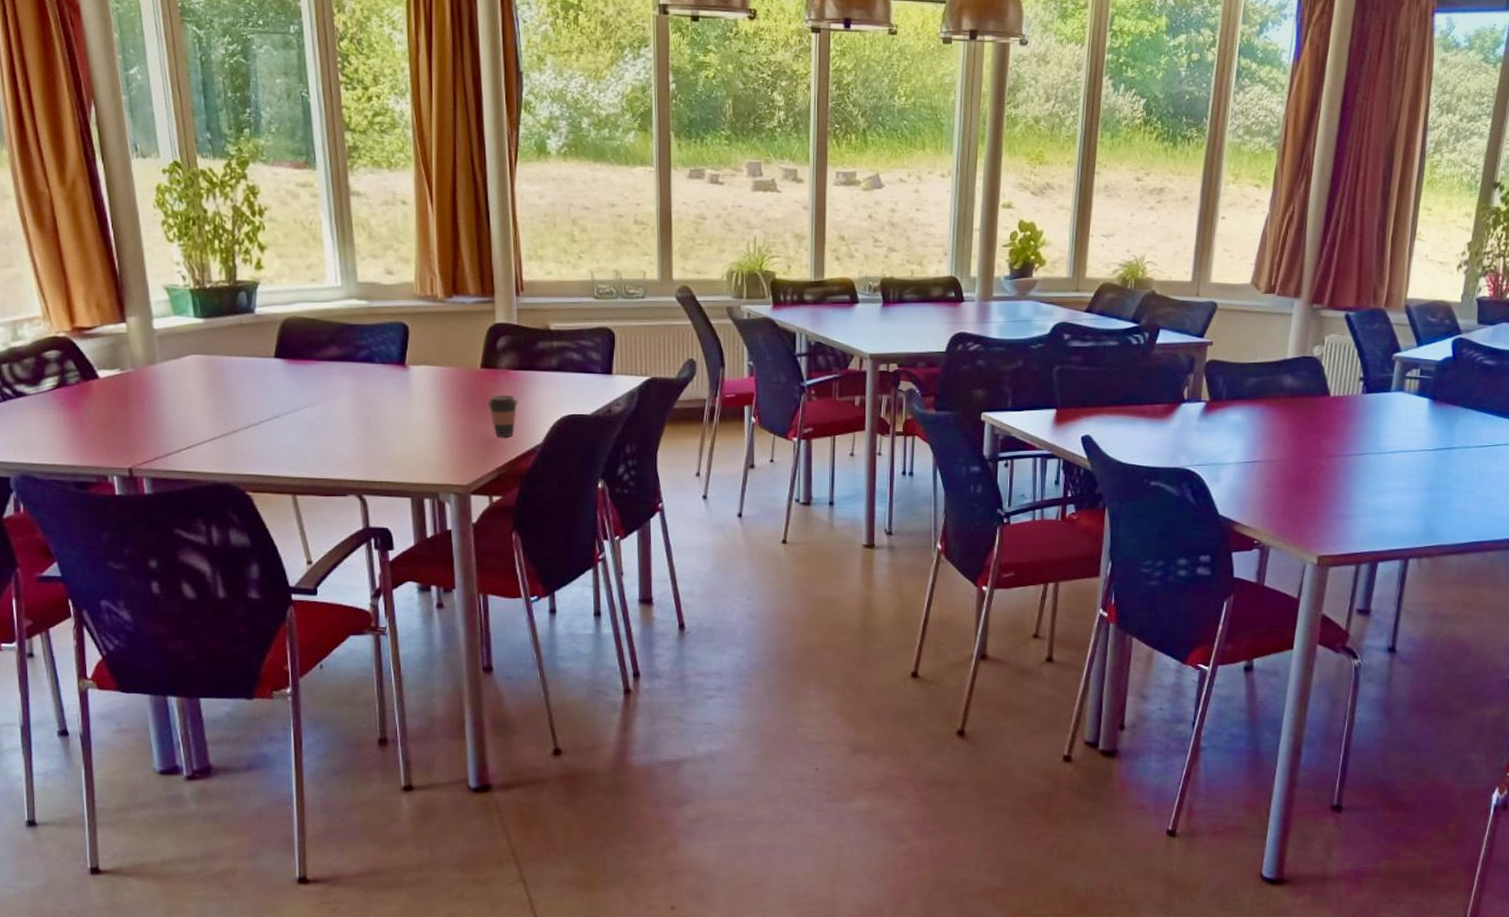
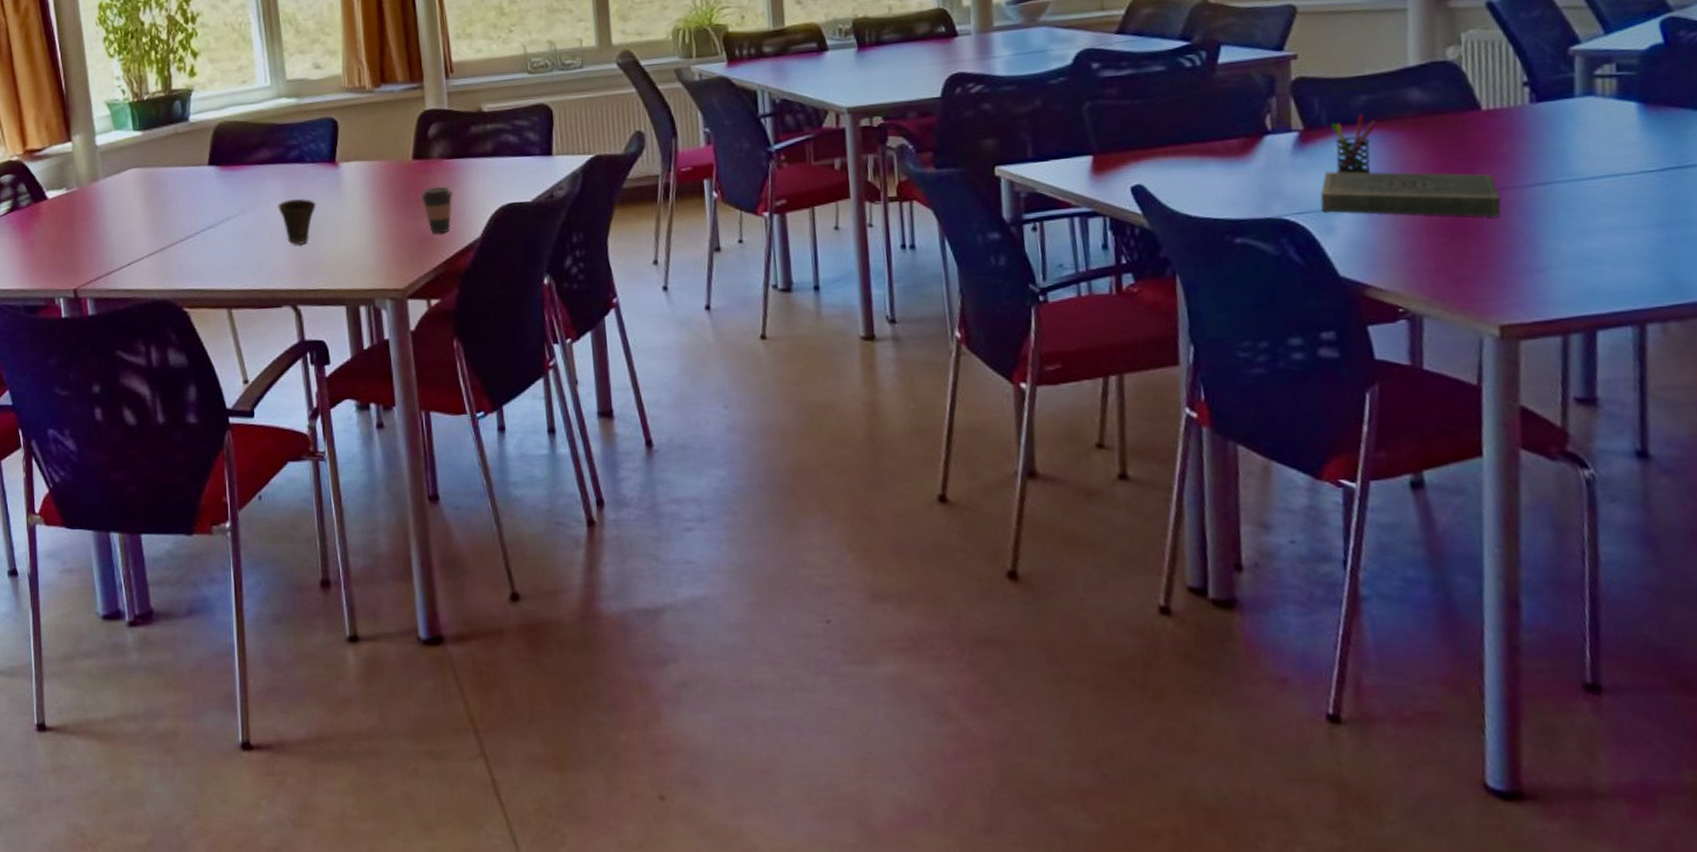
cup: none [346,396,384,440] -> present [278,199,316,246]
book: none [1214,435,1332,477] -> present [1320,171,1501,217]
pen holder: none [1228,392,1260,438] -> present [1330,114,1377,174]

